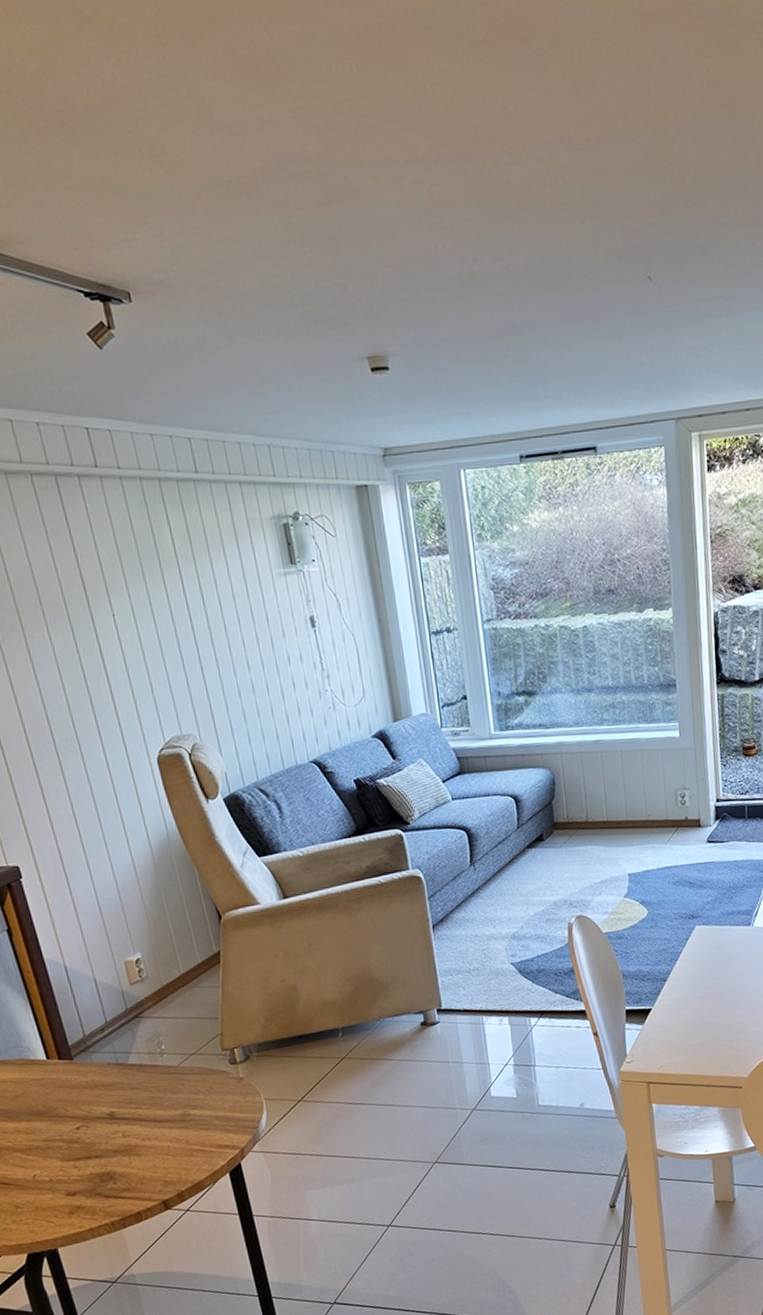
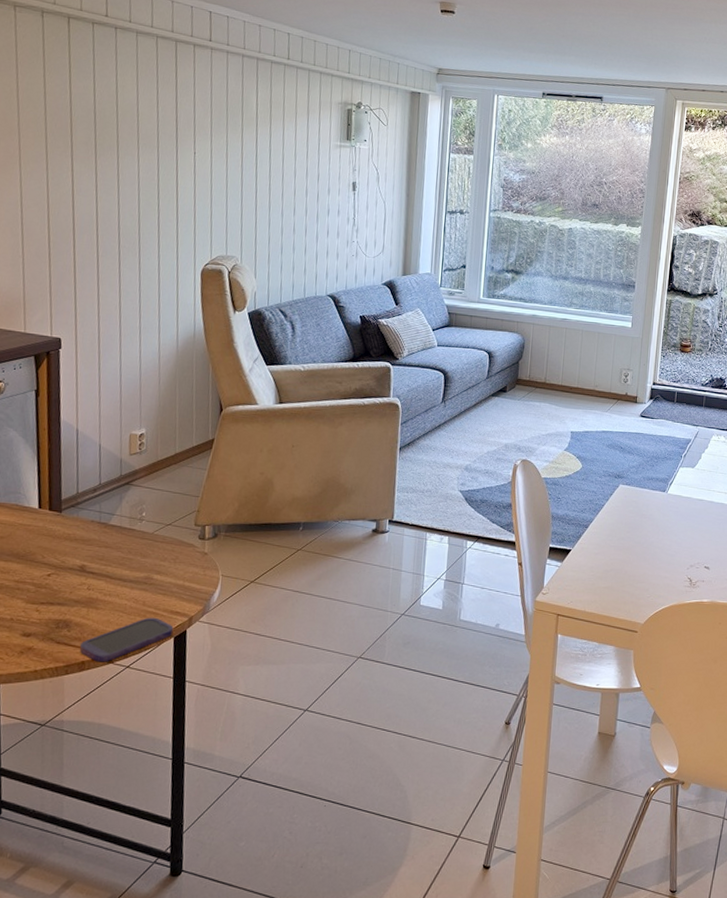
mobile phone: none [130,1154,227,1210] -> present [79,617,174,662]

